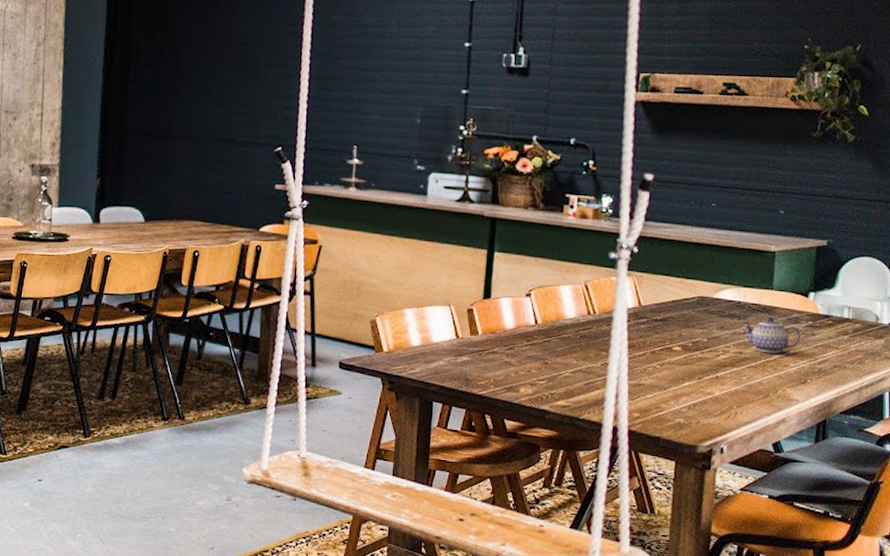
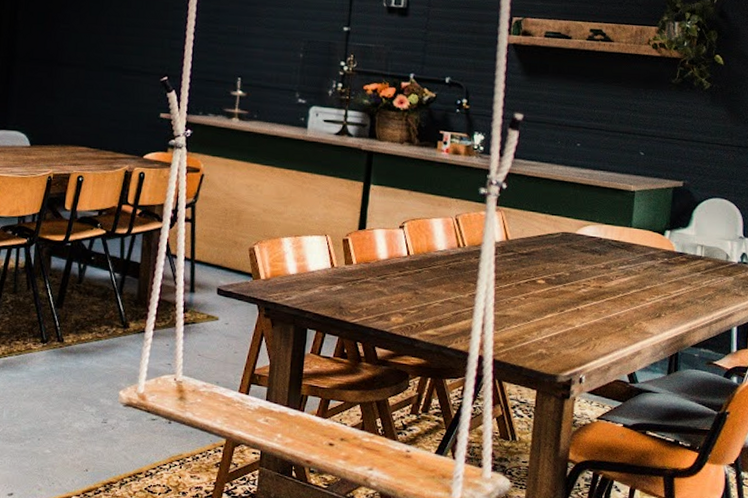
teapot: present [741,316,801,354] -> none [602,253,657,288]

